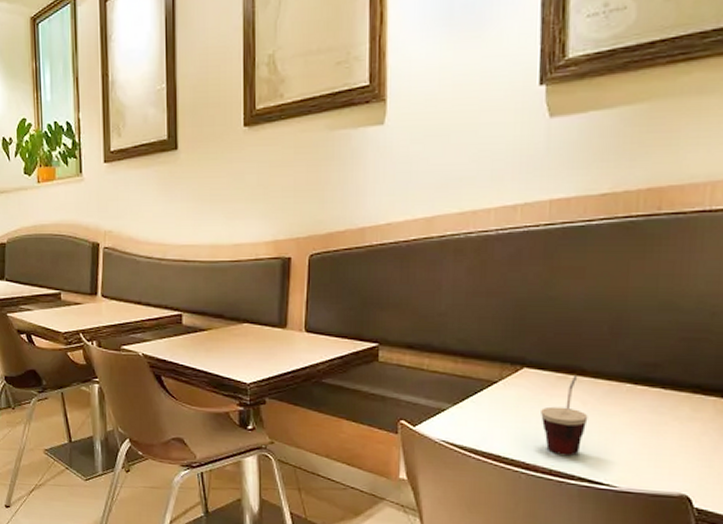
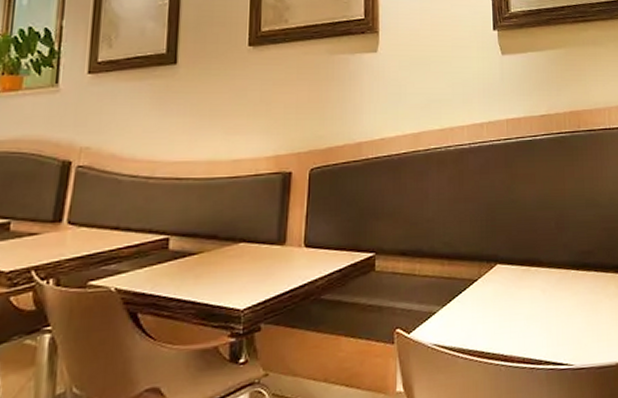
cup: present [541,374,588,456] -> none [512,266,548,343]

